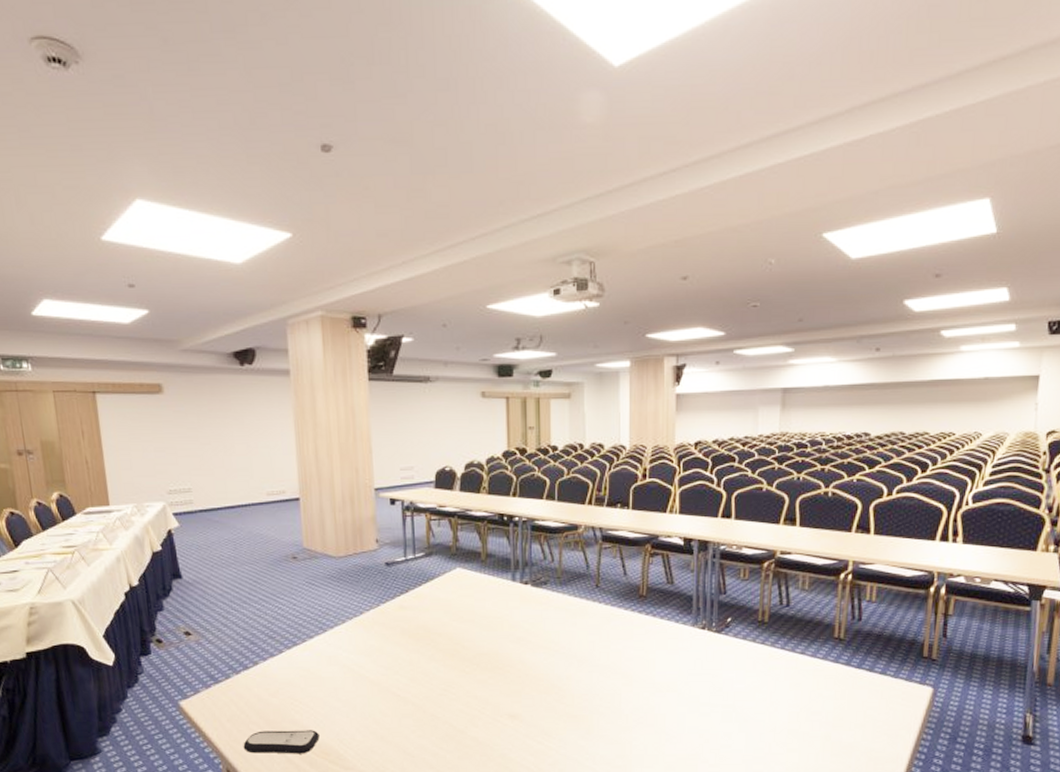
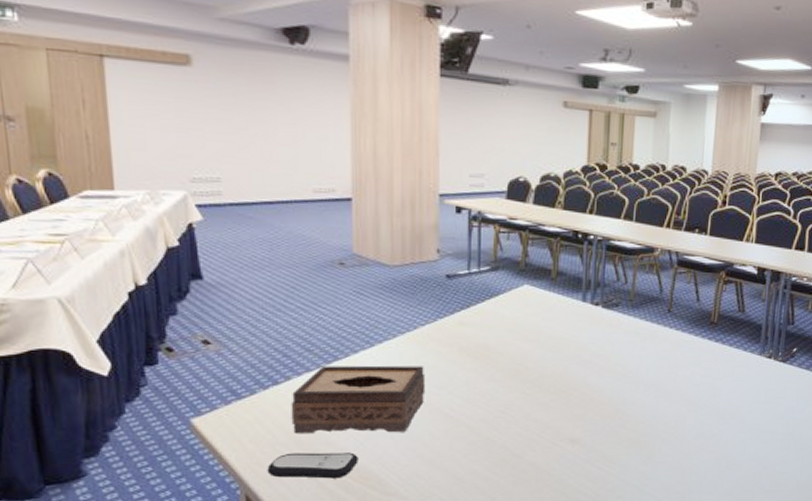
tissue box: none [259,648,374,714] -> present [291,365,426,434]

